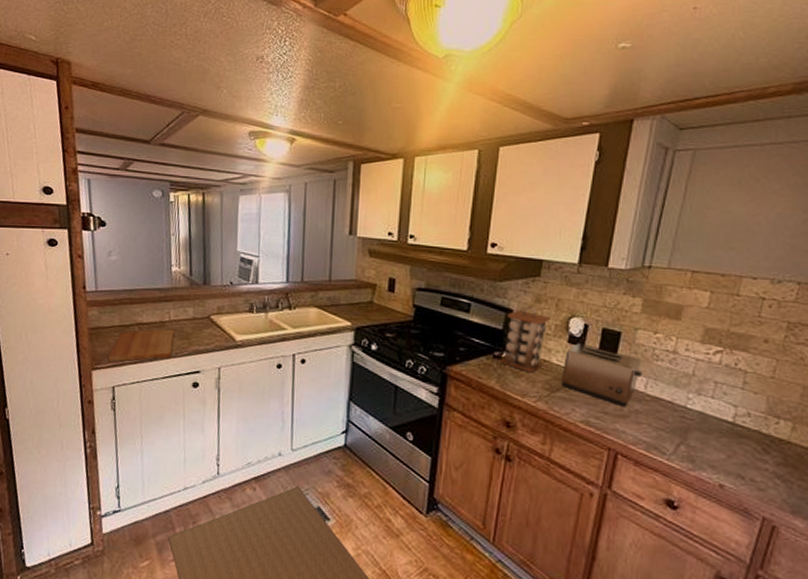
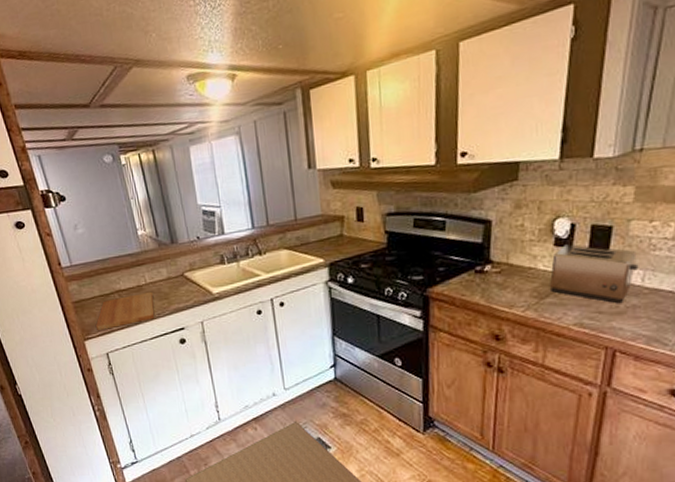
spice rack: present [500,306,550,372] -> none [483,213,533,282]

